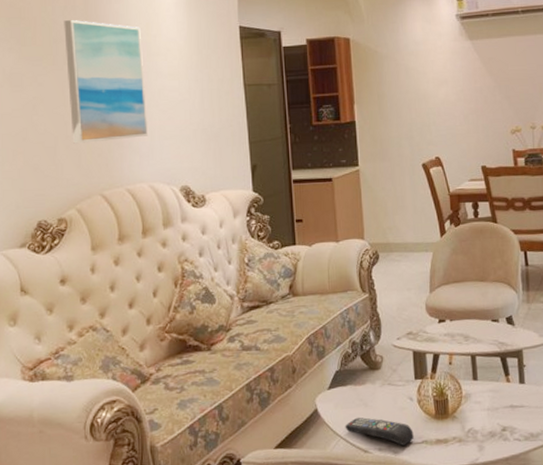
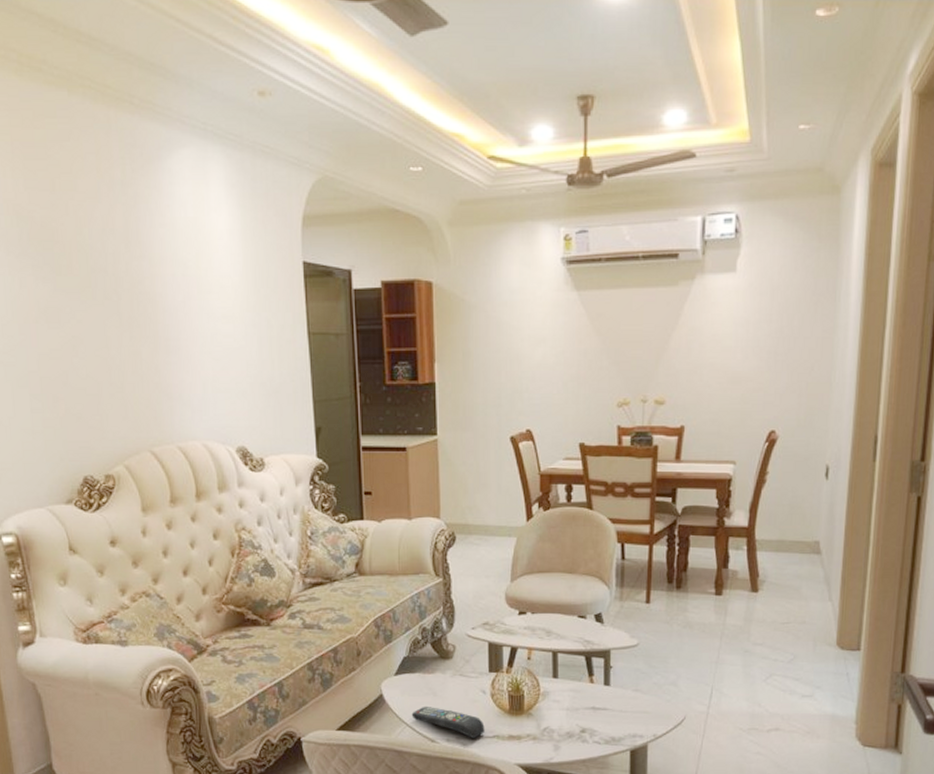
wall art: present [64,19,148,144] -> none [102,245,200,392]

